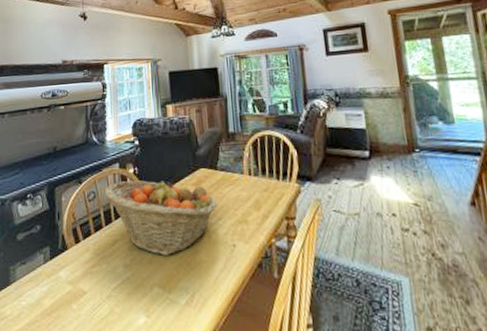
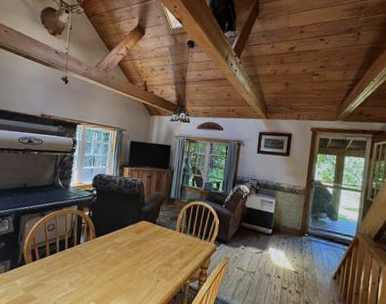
fruit basket: present [104,180,217,255] -> none [62,220,151,281]

